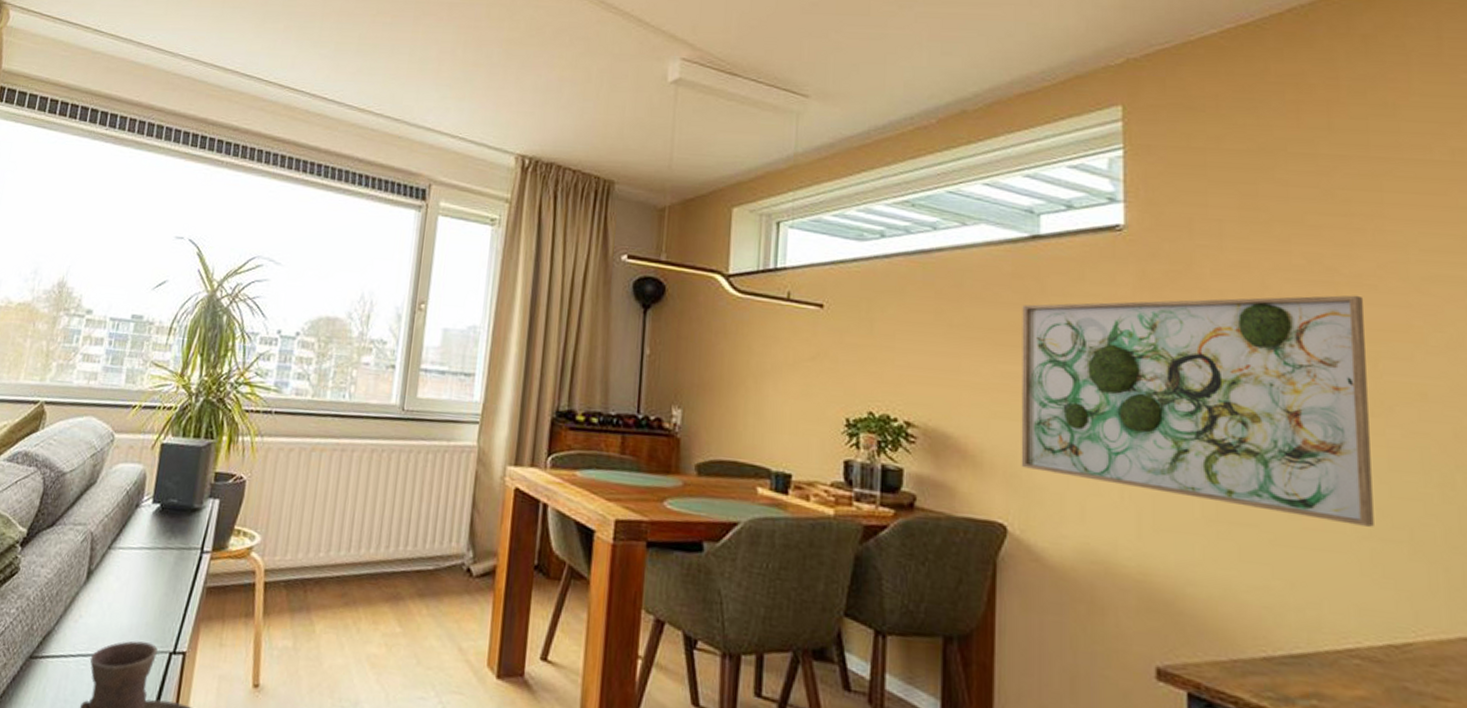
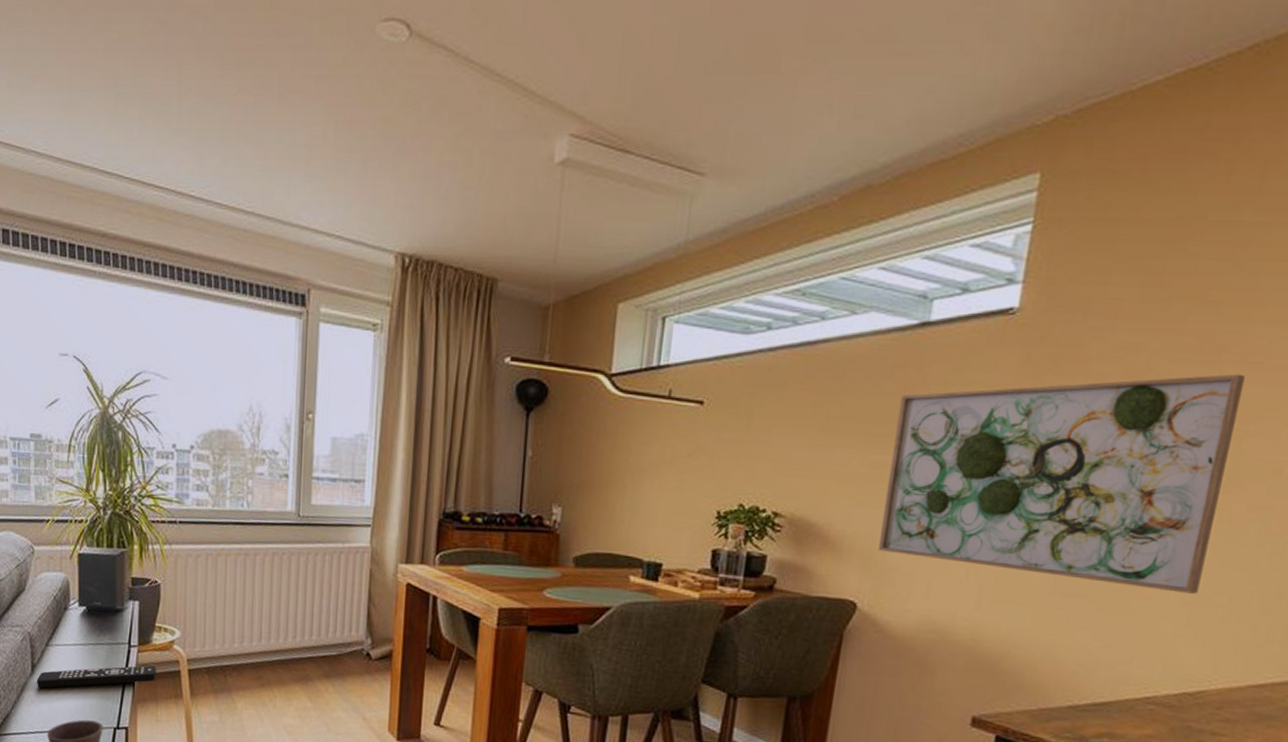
remote control: none [89,576,229,600] -> present [36,665,157,688]

